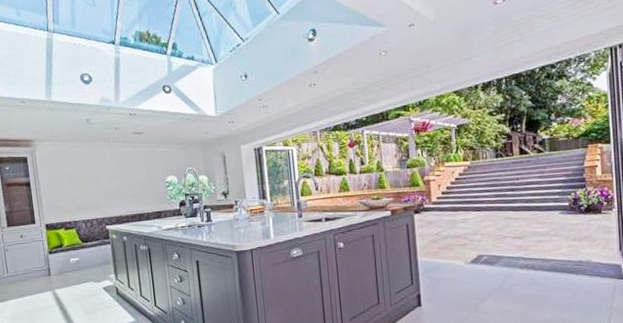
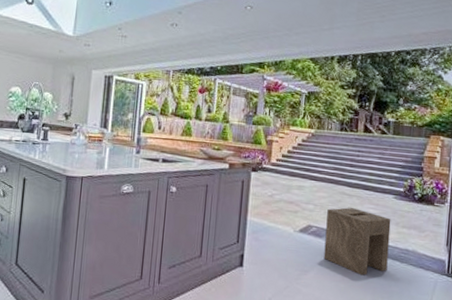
stool: none [495,230,564,294] -> present [323,207,391,275]

